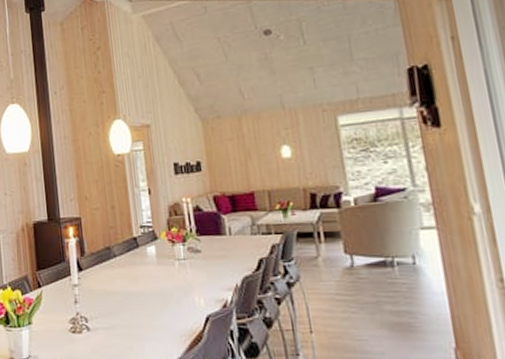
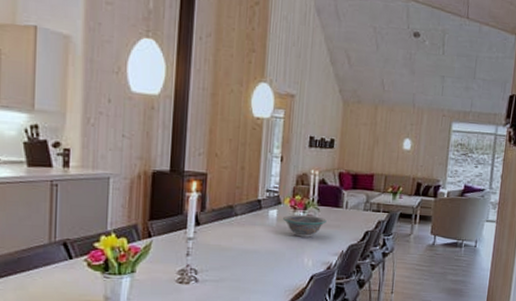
bowl: none [163,248,211,273] -> present [283,215,327,238]

